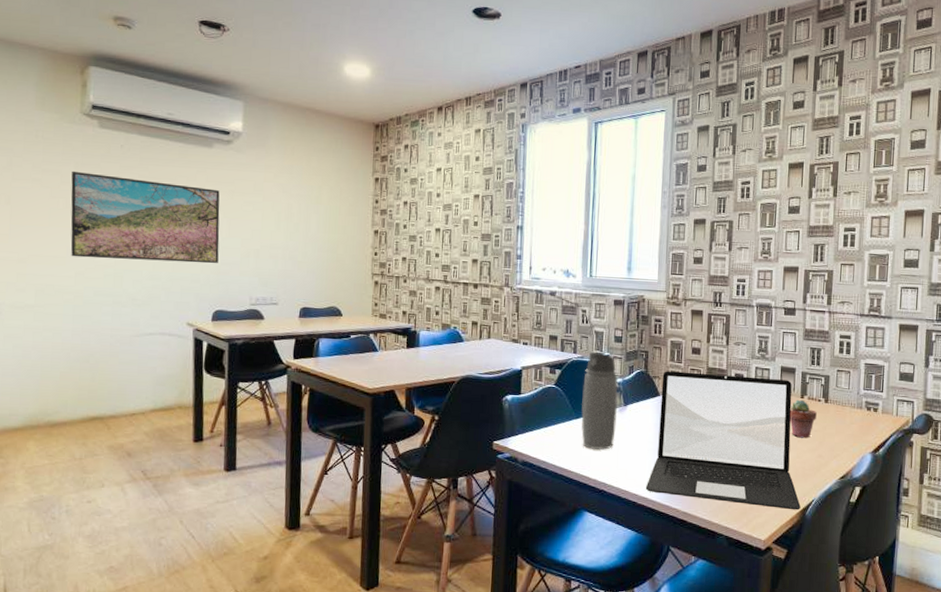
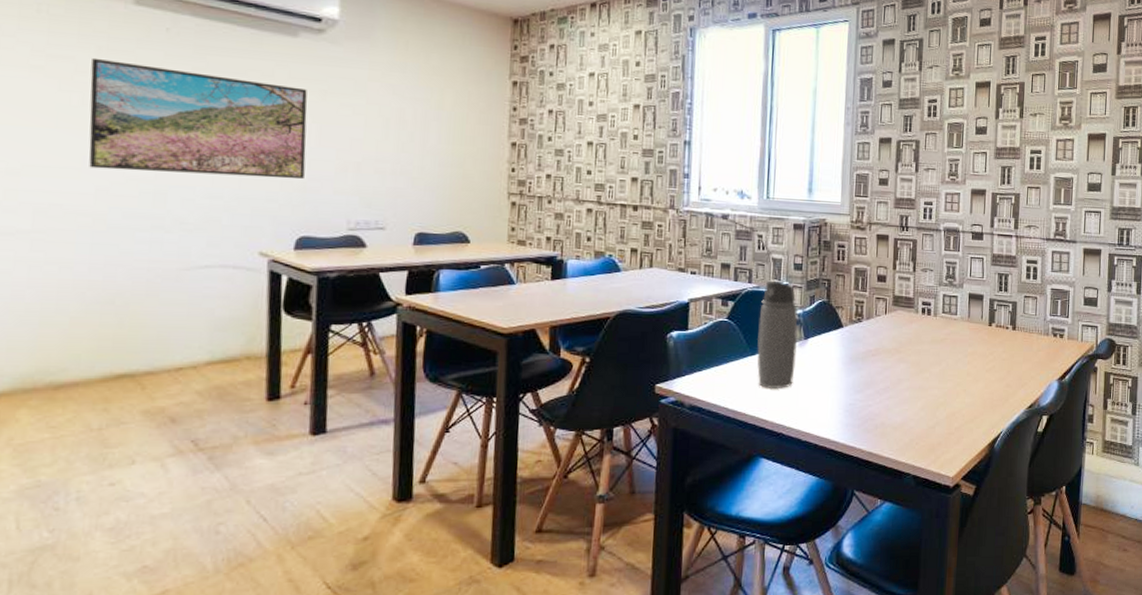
laptop: present [645,371,801,510] -> none [828,300,989,443]
potted succulent: present [789,399,817,438] -> none [977,327,1005,368]

